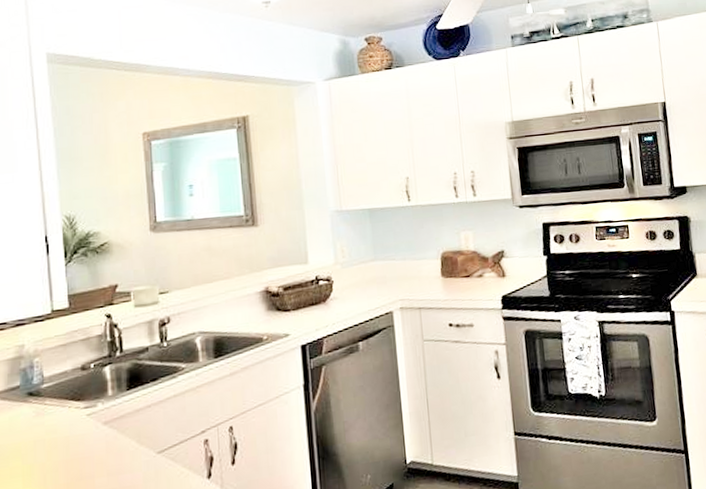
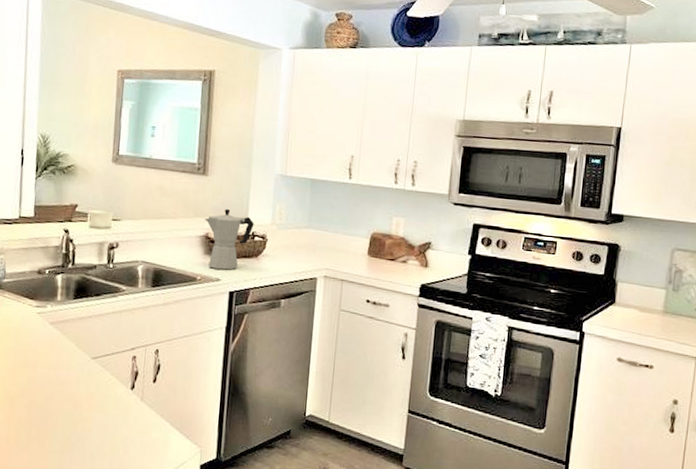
moka pot: none [262,256,316,324] -> present [205,208,254,270]

